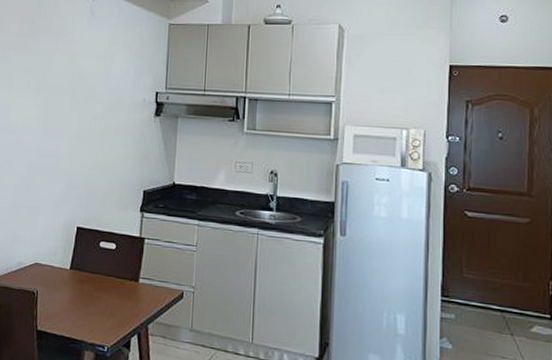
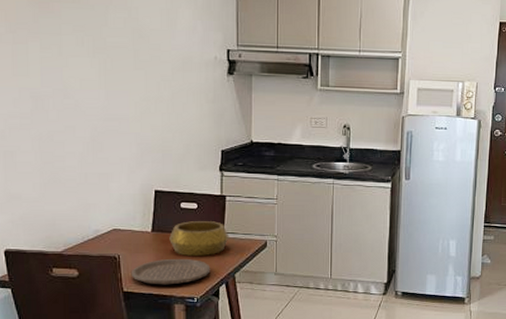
plate: none [46,299,124,329] -> present [131,258,211,285]
decorative bowl: none [86,262,145,301] -> present [169,221,229,257]

